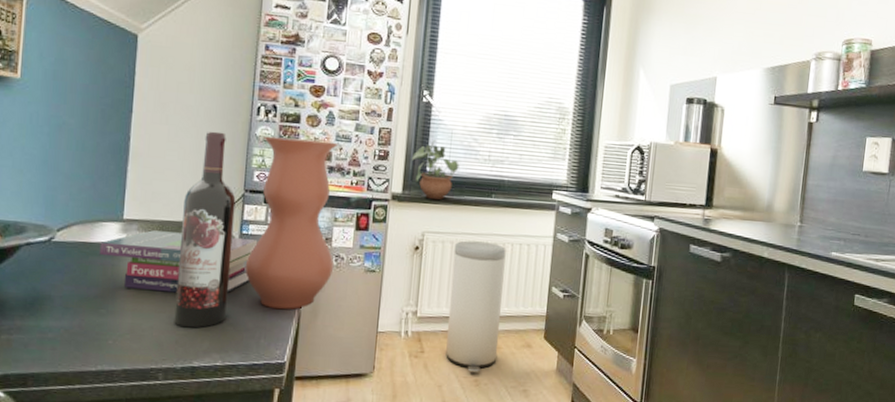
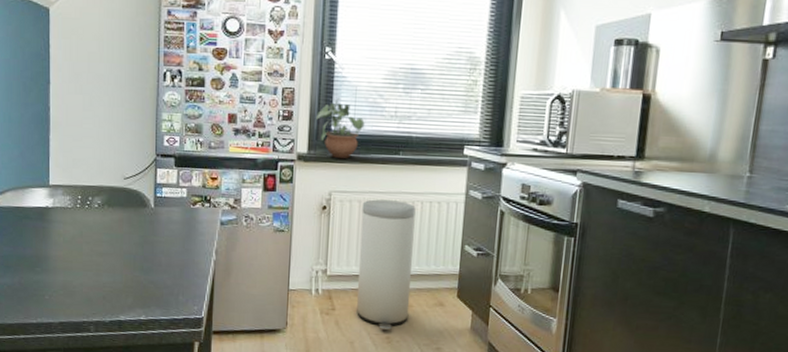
books: present [99,230,258,293] -> none [31,195,171,253]
wine bottle: present [174,131,236,328] -> none [100,98,149,285]
vase: present [245,136,339,310] -> none [161,101,244,269]

